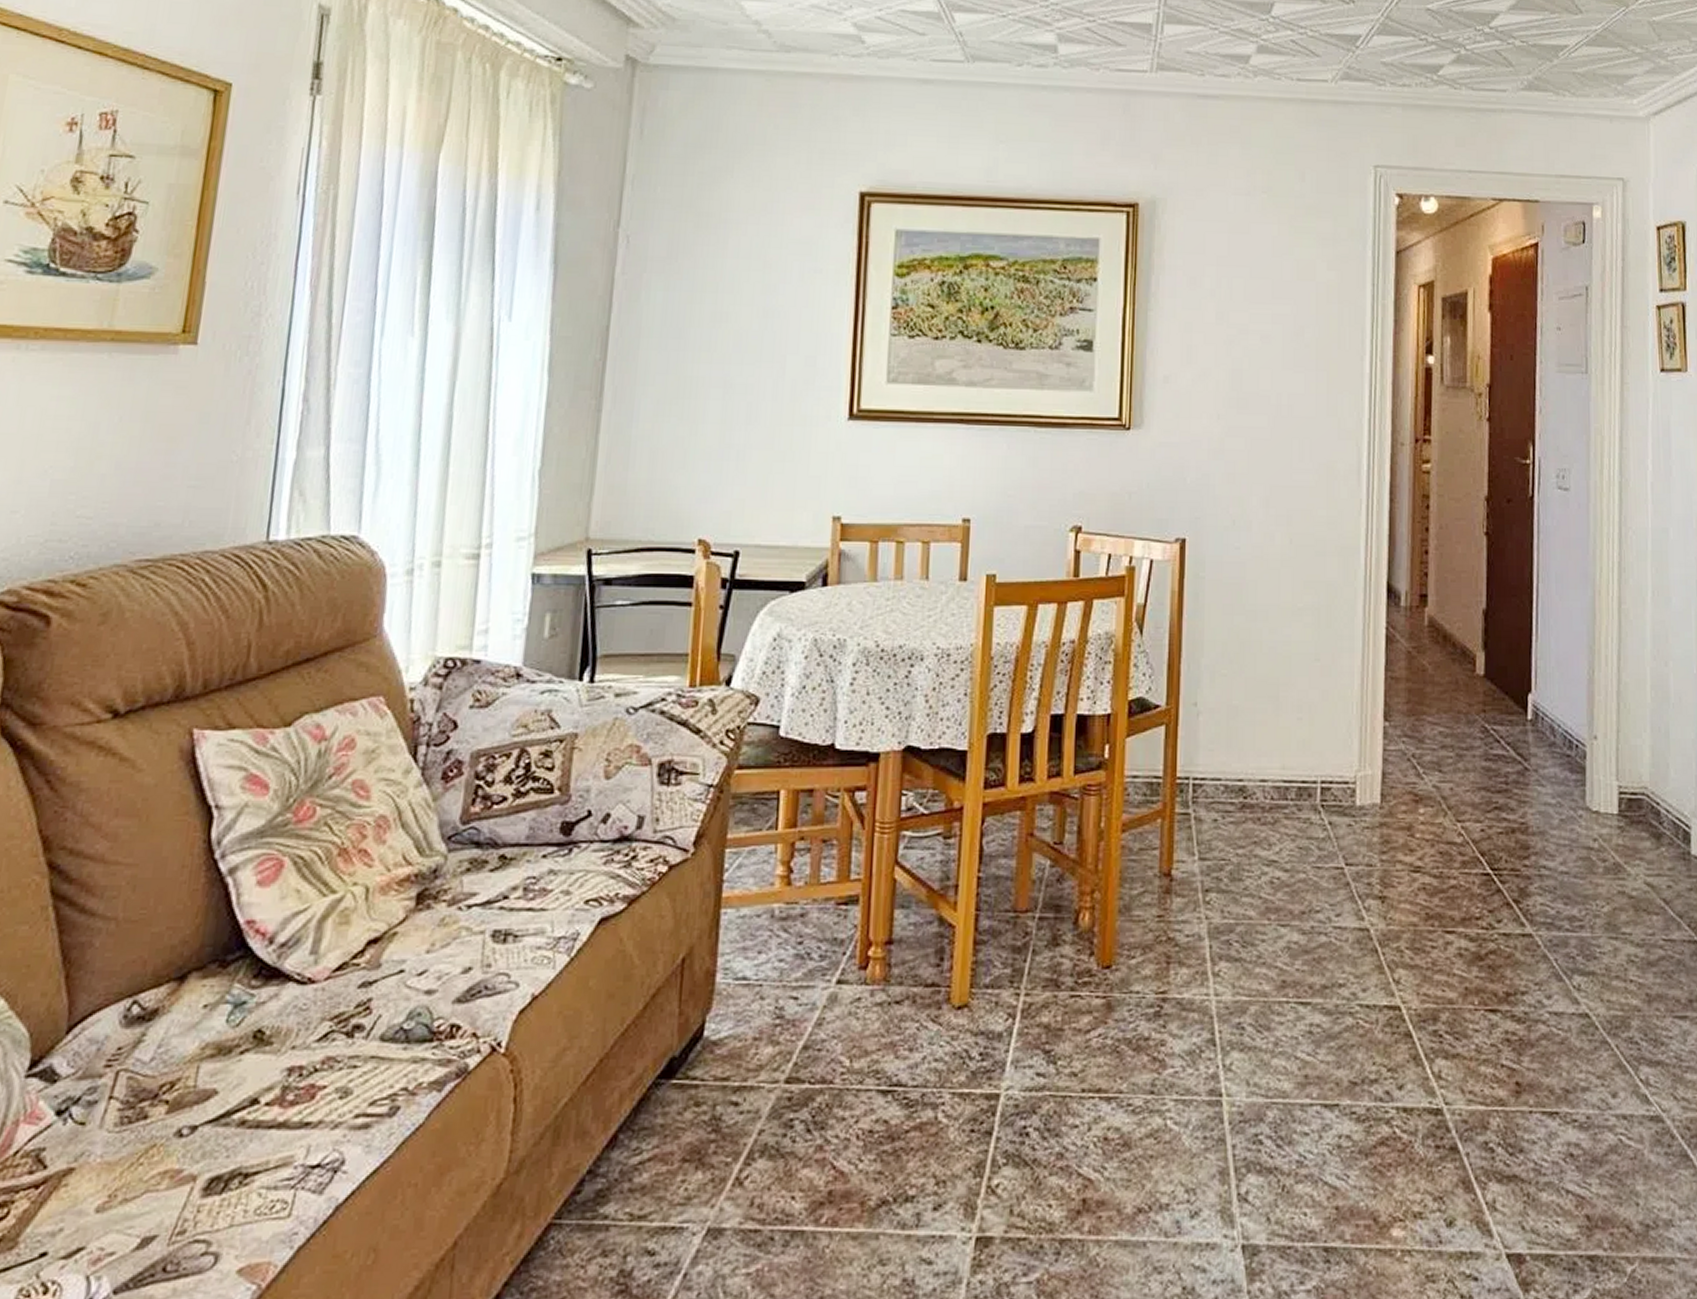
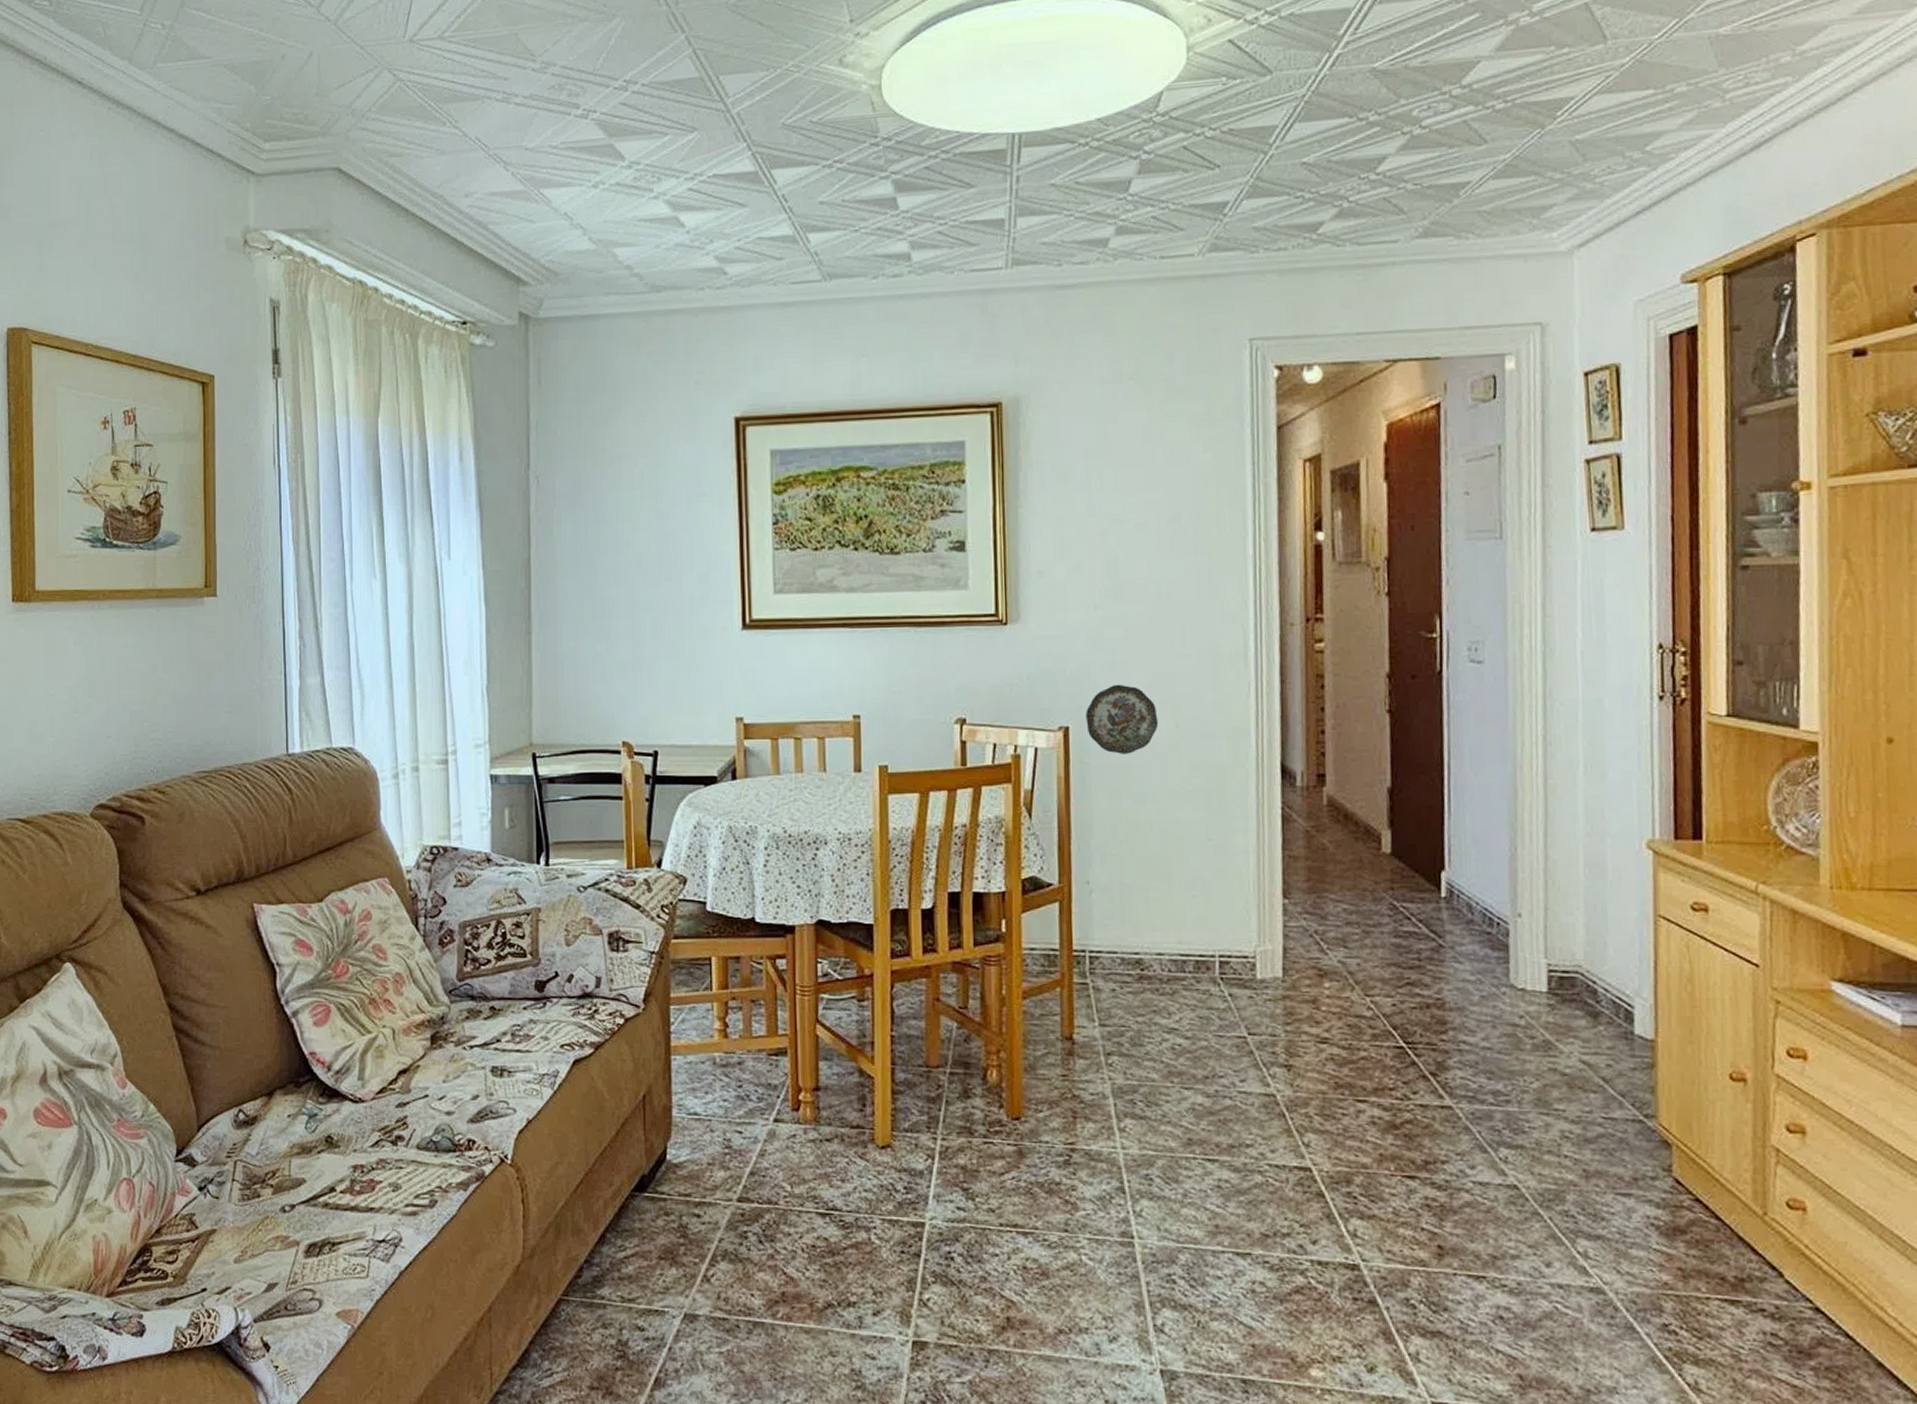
decorative plate: none [1203,496,1274,569] -> present [1086,684,1159,754]

